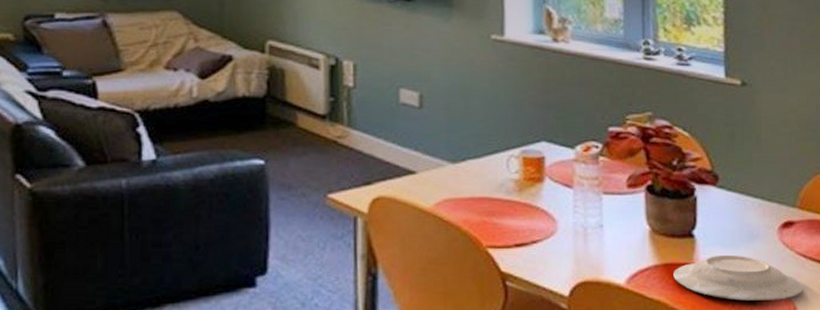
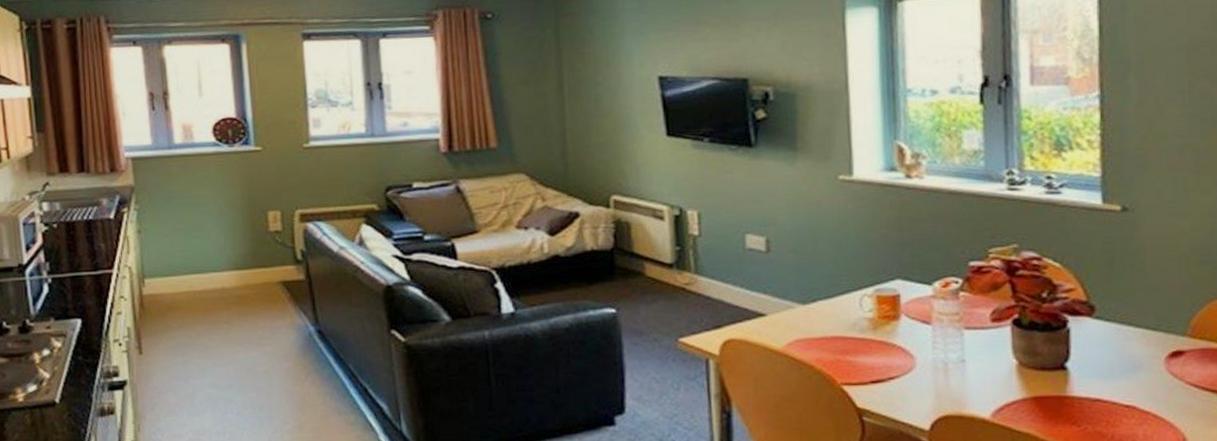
plate: present [674,254,804,301] -> none [1044,386,1195,432]

